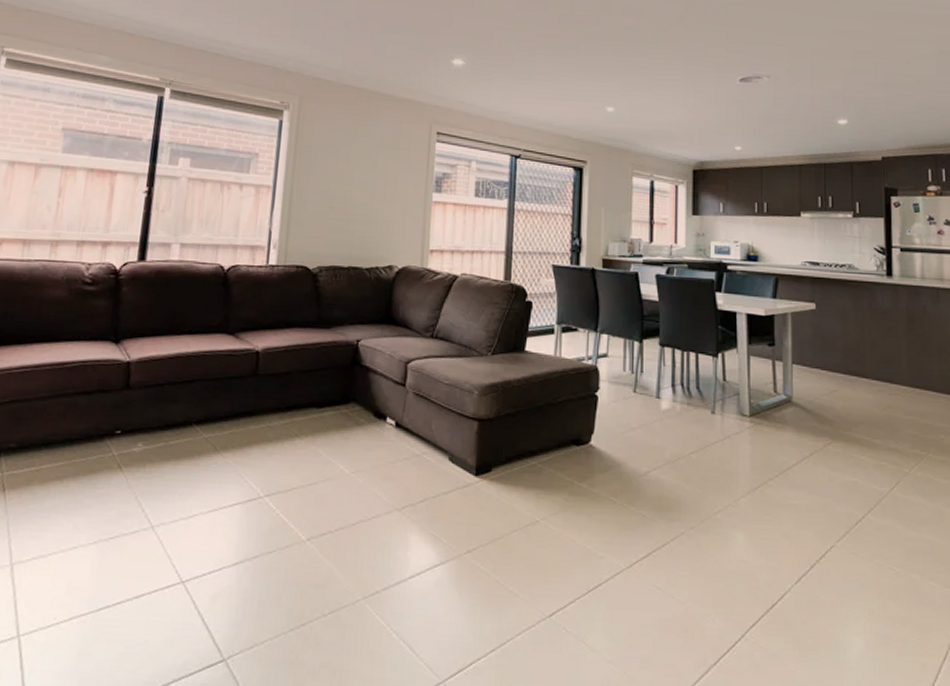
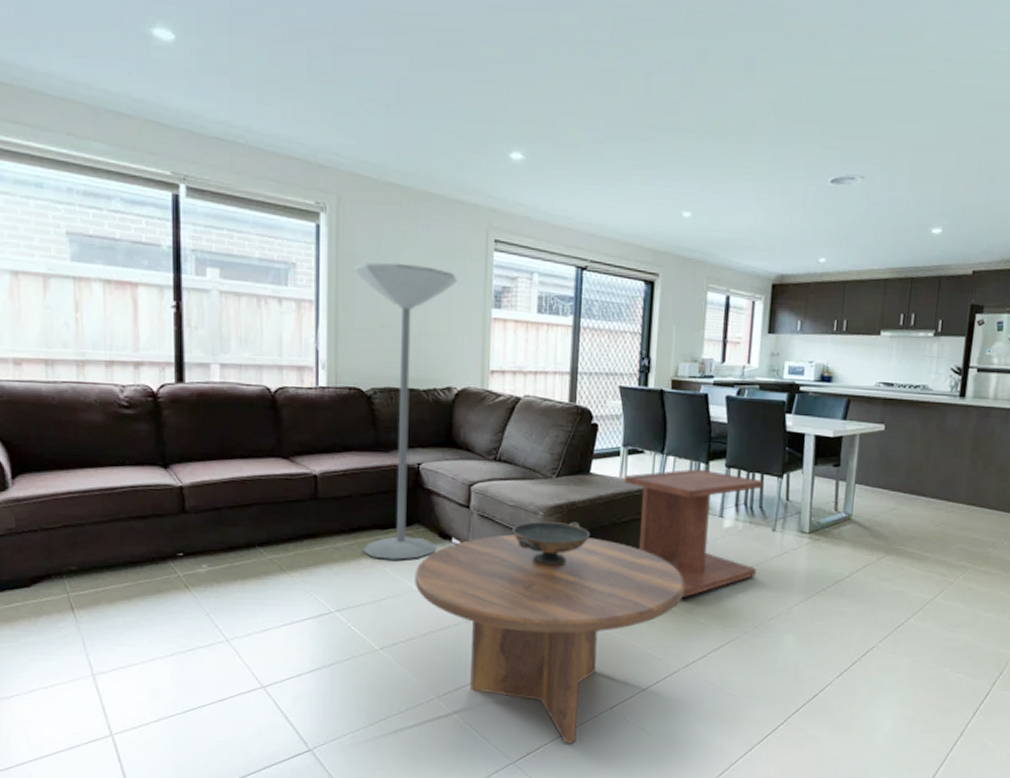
floor lamp: none [297,152,403,441] -> present [352,262,458,560]
coffee table: none [347,414,624,659] -> present [415,534,685,743]
decorative bowl: none [447,401,526,450] -> present [512,521,591,567]
side table: none [558,347,699,486] -> present [624,469,763,597]

